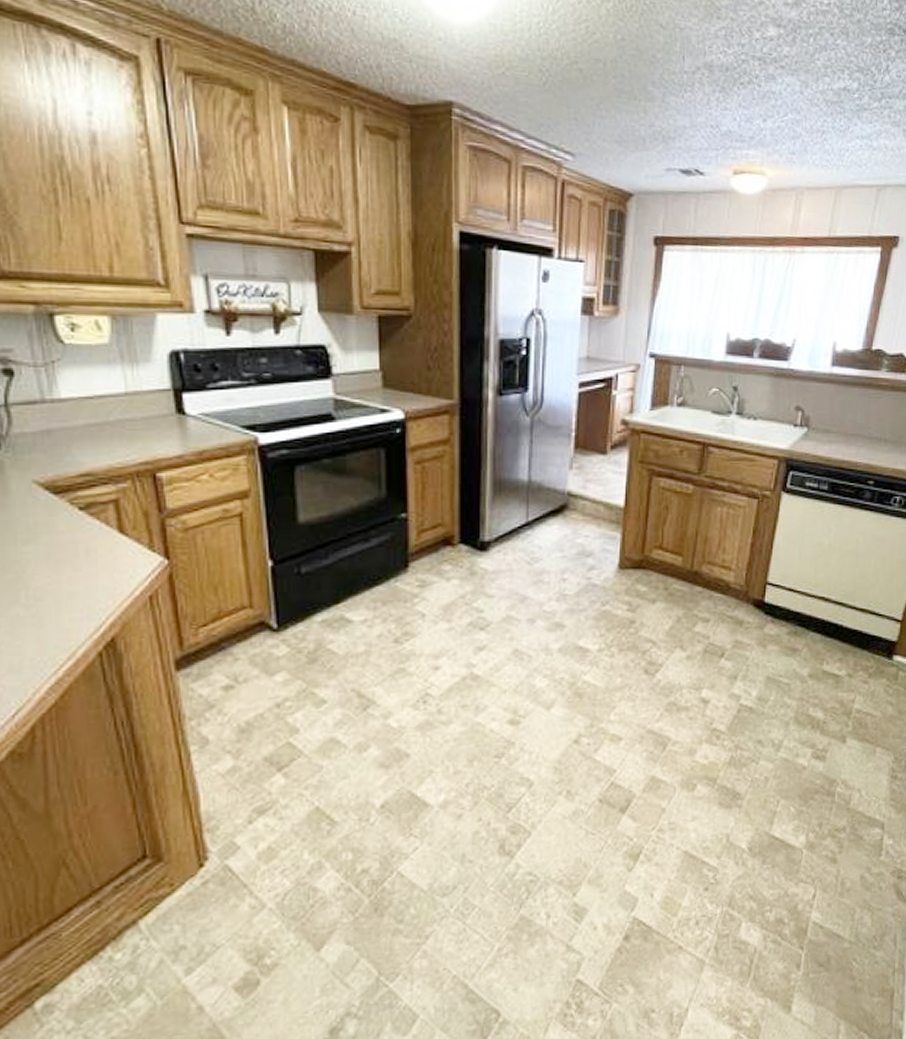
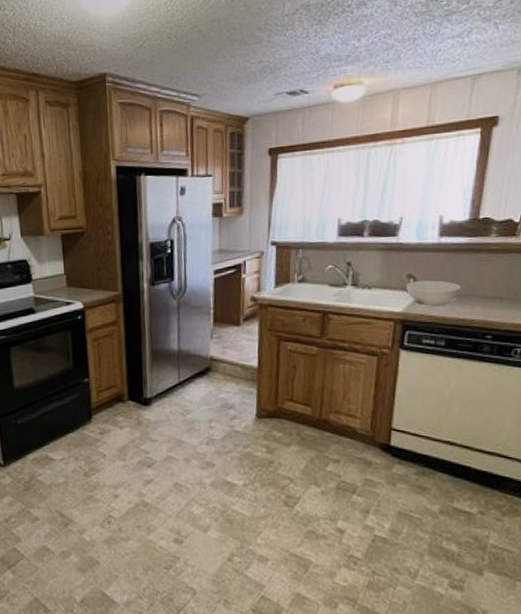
bowl: none [794,415,849,444] -> present [406,280,461,306]

